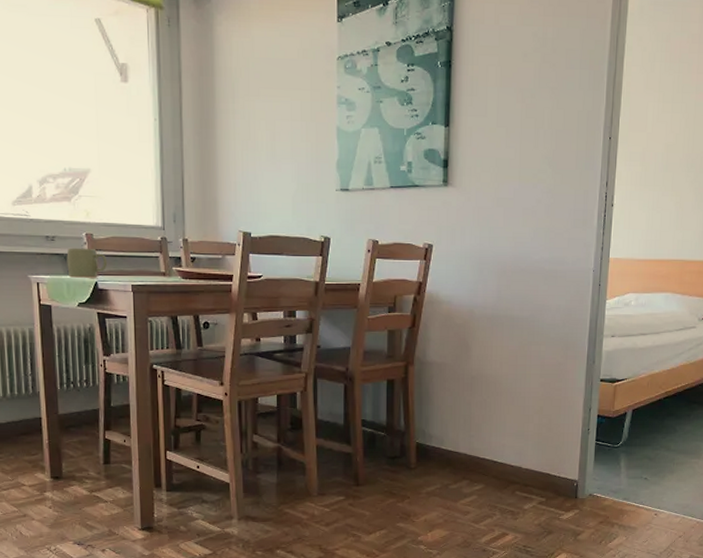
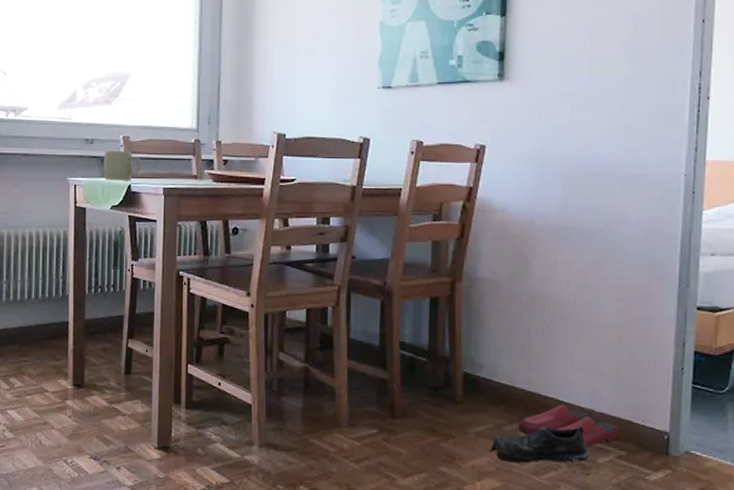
shoe: none [438,479,518,514] -> present [489,424,590,463]
slippers: none [462,464,541,497] -> present [519,404,619,447]

